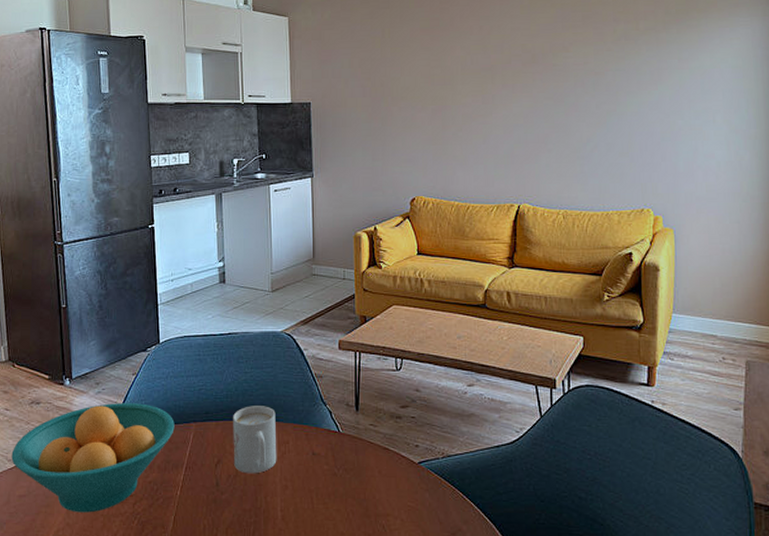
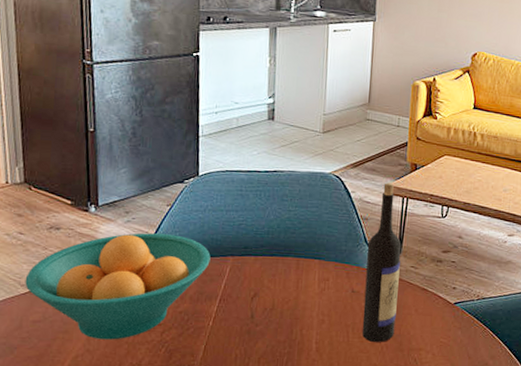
mug: present [233,406,277,474] -> none [271,243,318,308]
wine bottle: none [324,337,359,509] -> present [362,182,402,343]

